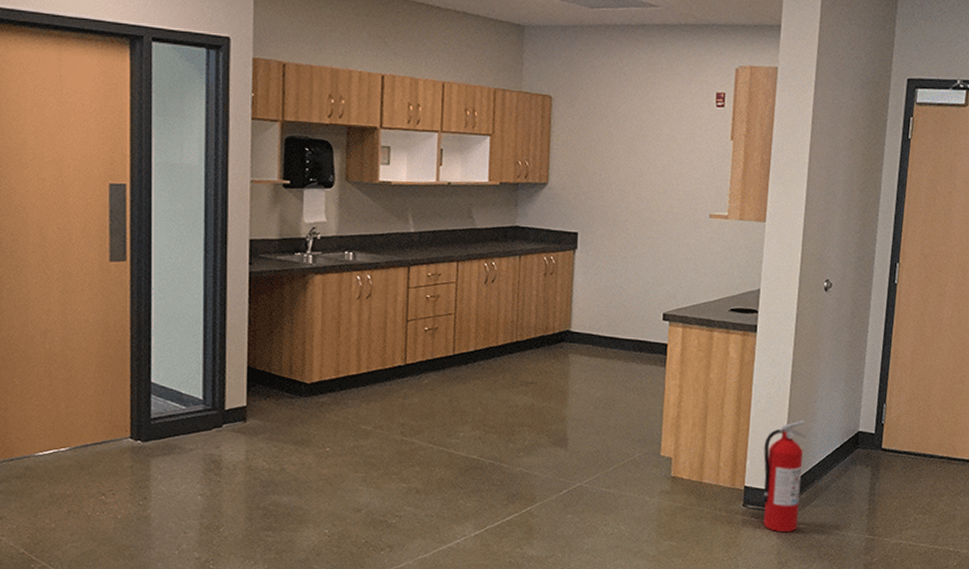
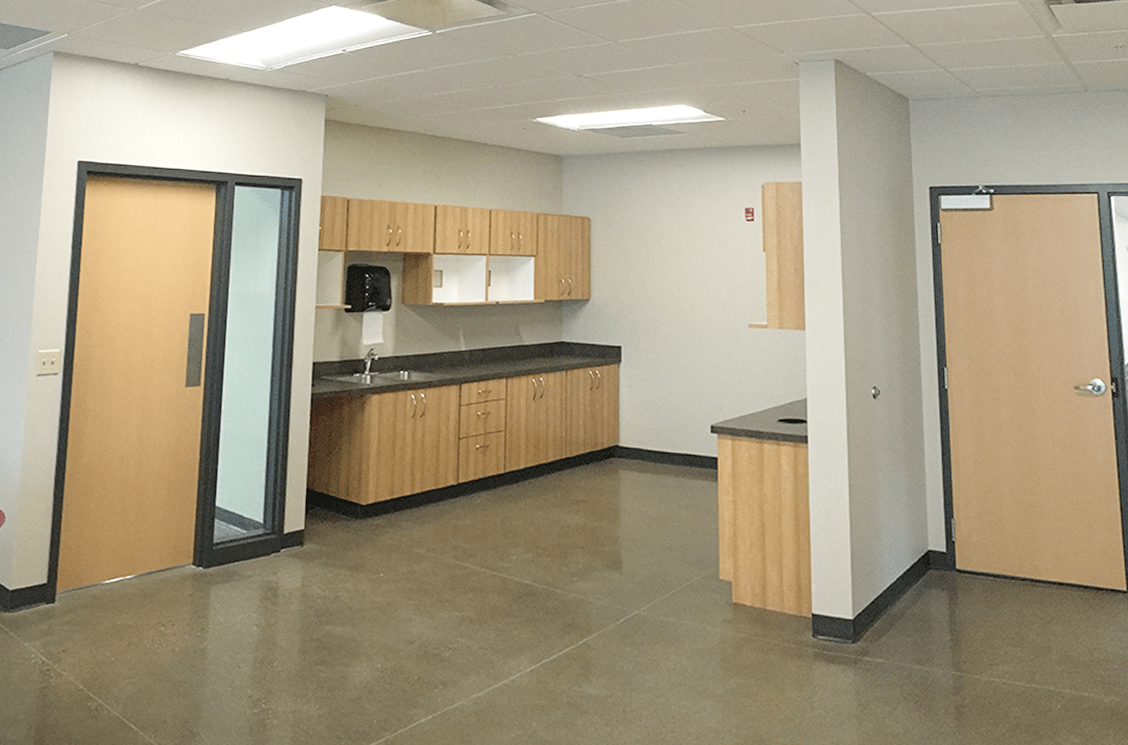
fire extinguisher: present [763,420,807,532] -> none [828,538,875,668]

